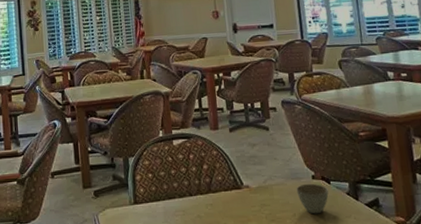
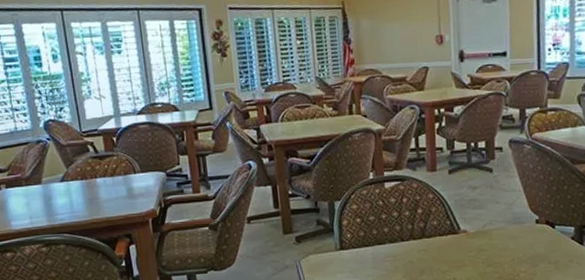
cup: present [296,183,329,214] -> none [517,227,552,259]

